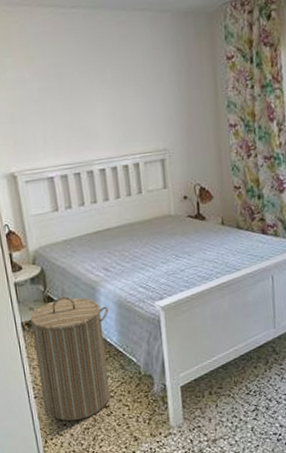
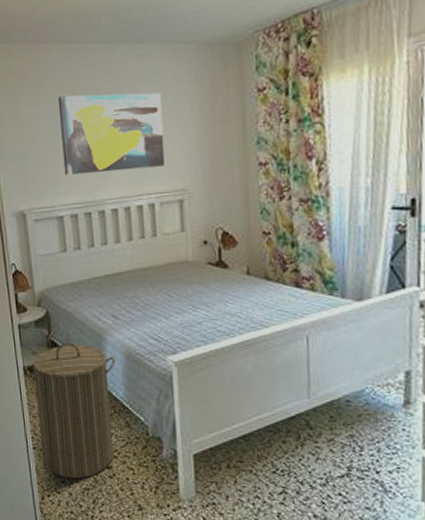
wall art: none [44,58,148,137] -> present [59,92,166,175]

